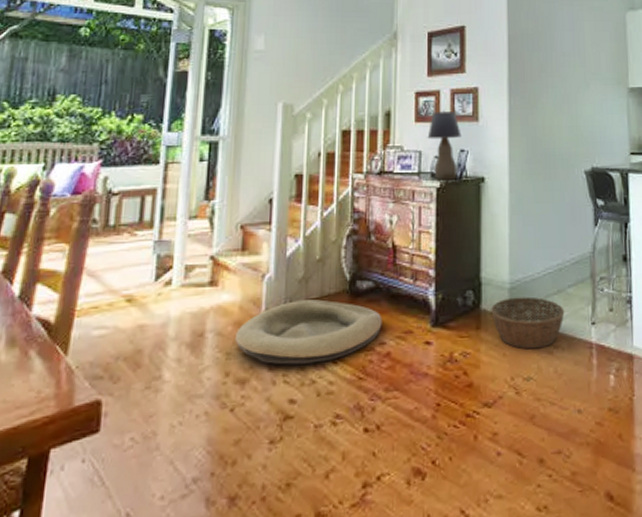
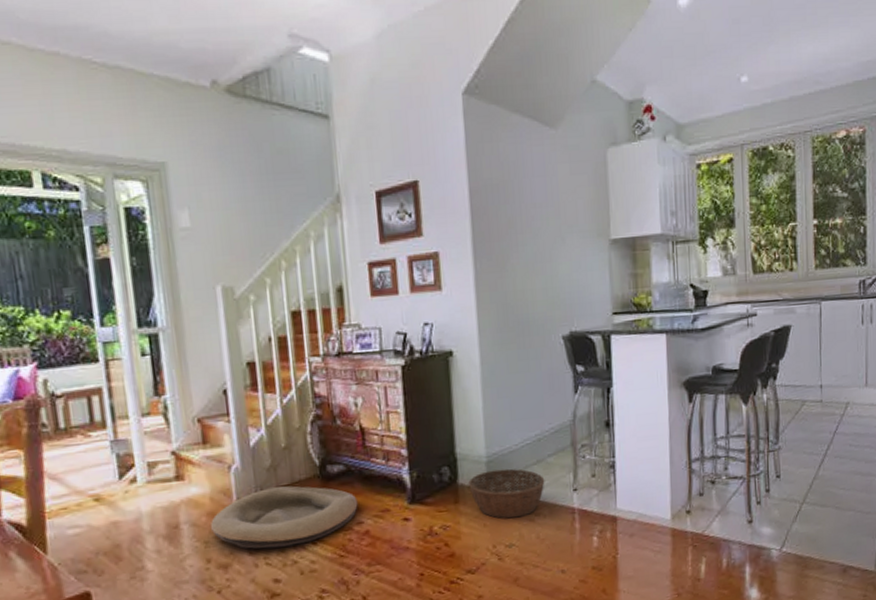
table lamp: present [427,110,462,180] -> none [386,281,424,358]

